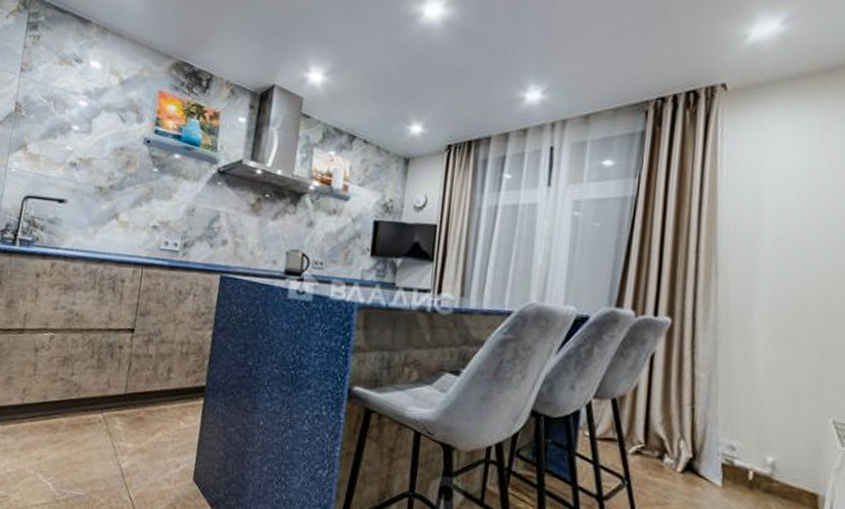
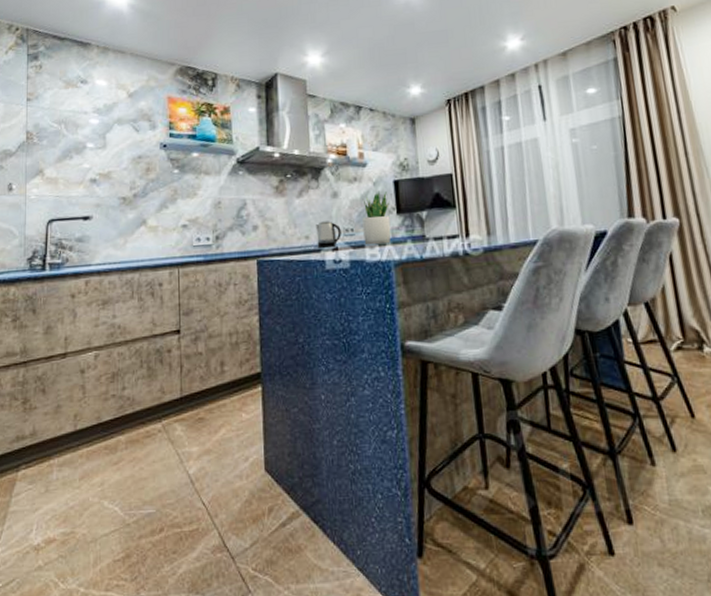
planter: none [331,228,366,285] -> present [362,190,391,246]

